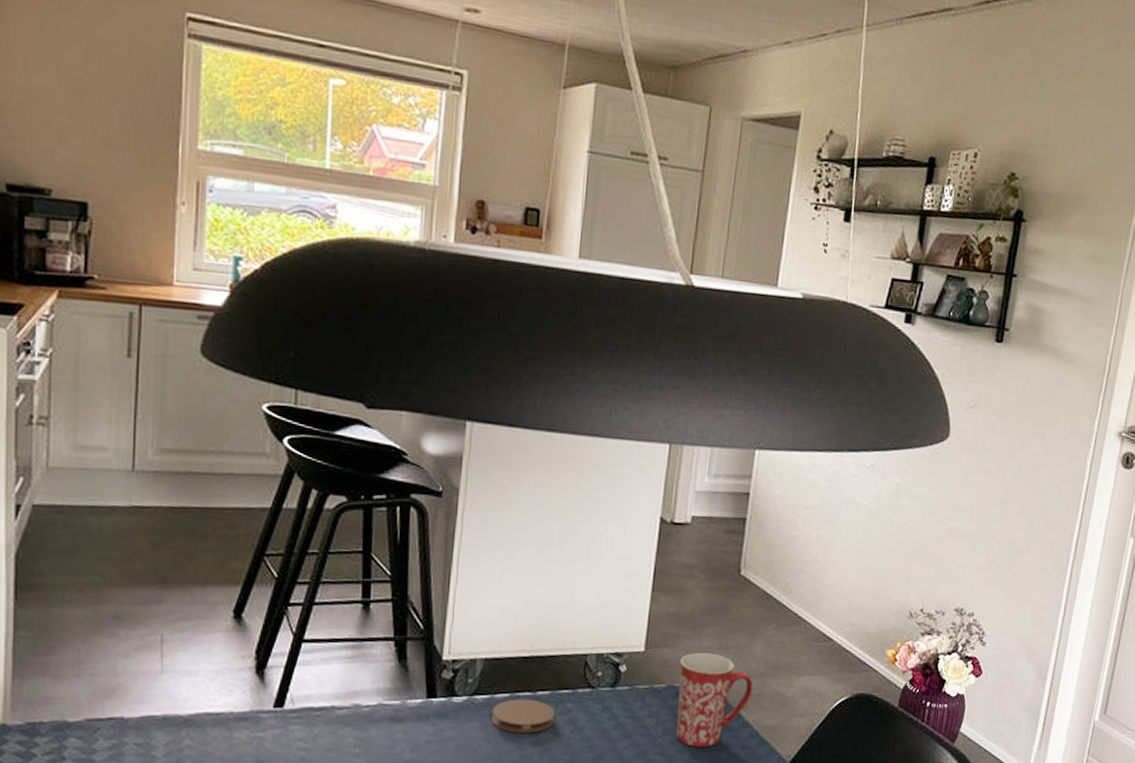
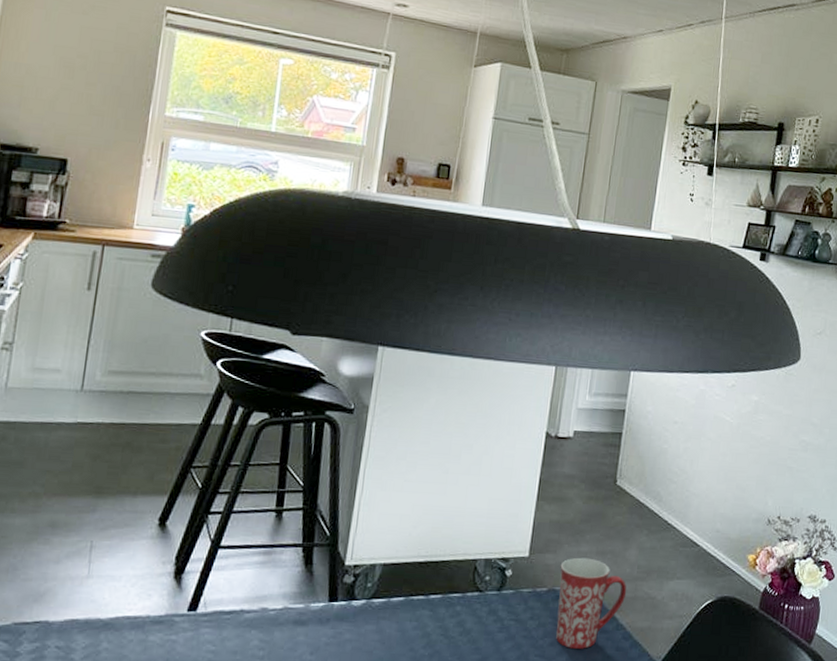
coaster: present [491,698,556,733] -> none [386,602,446,636]

